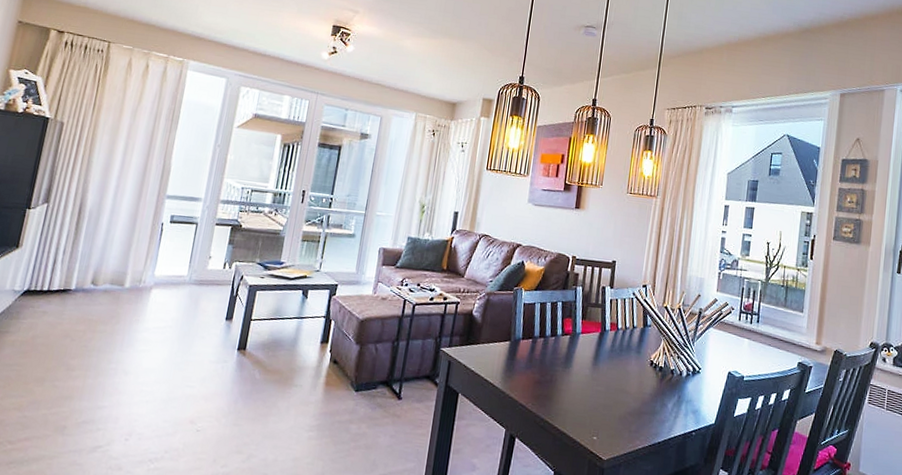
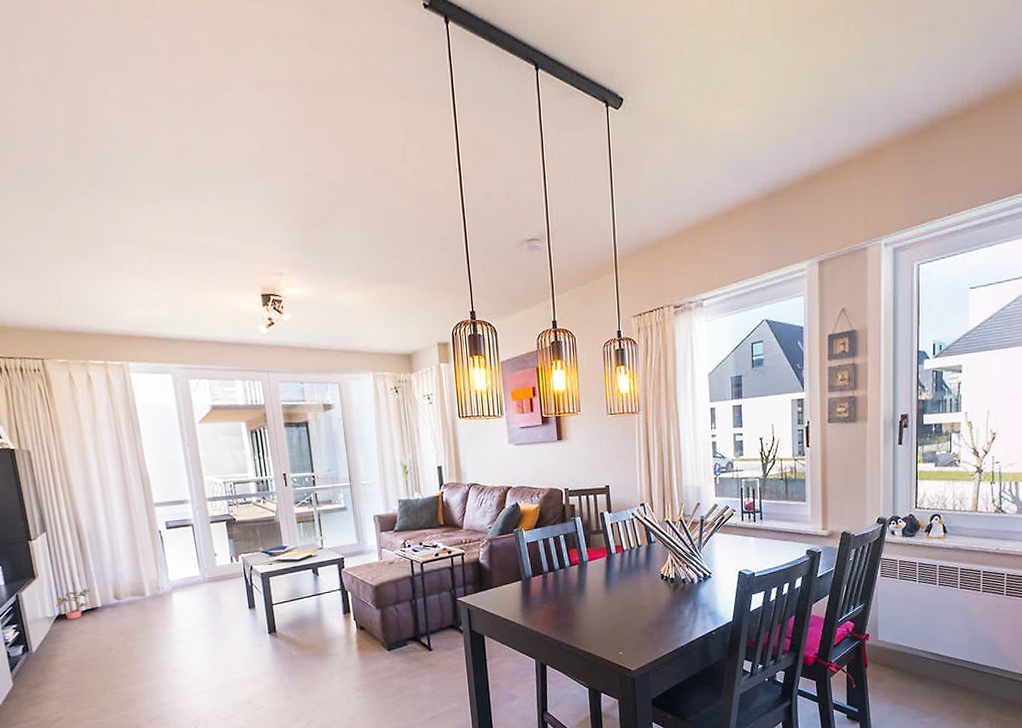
potted plant: none [20,268,71,298] -> present [55,589,91,623]

